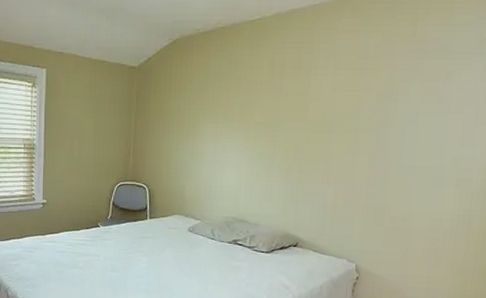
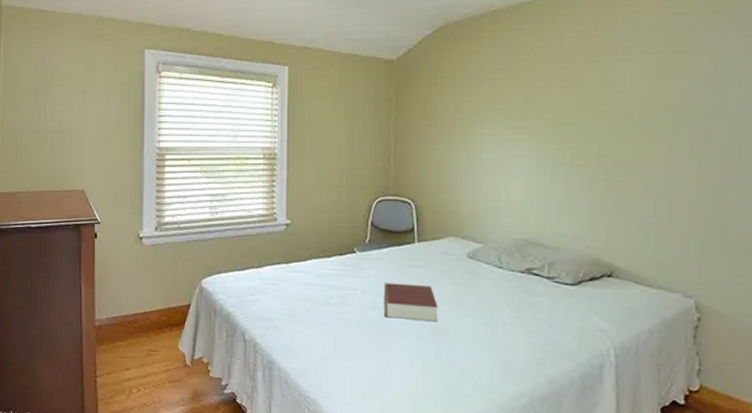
book: none [120,250,163,281] -> present [383,282,438,322]

